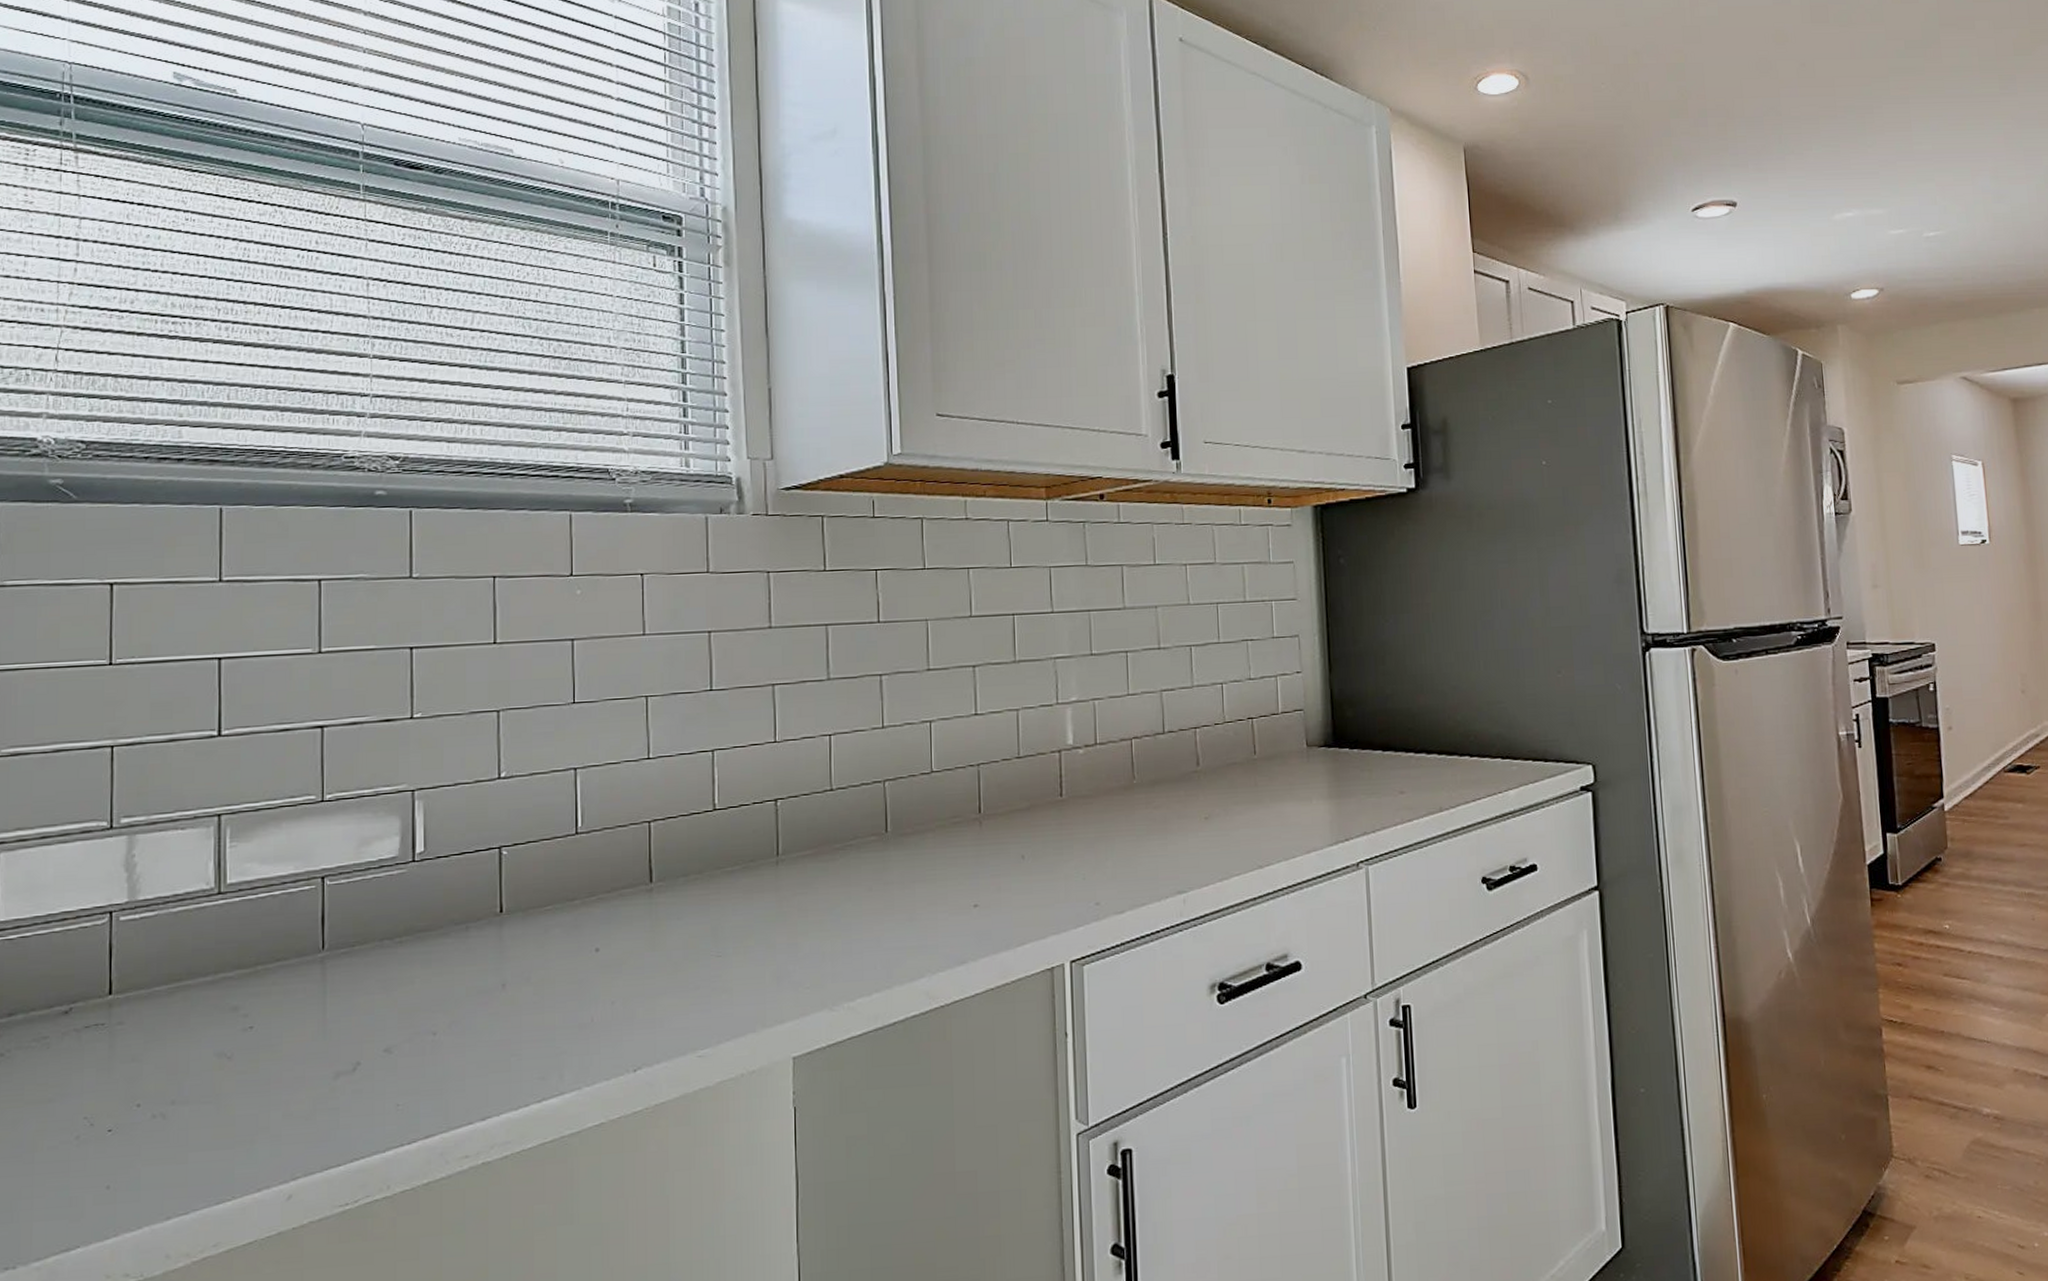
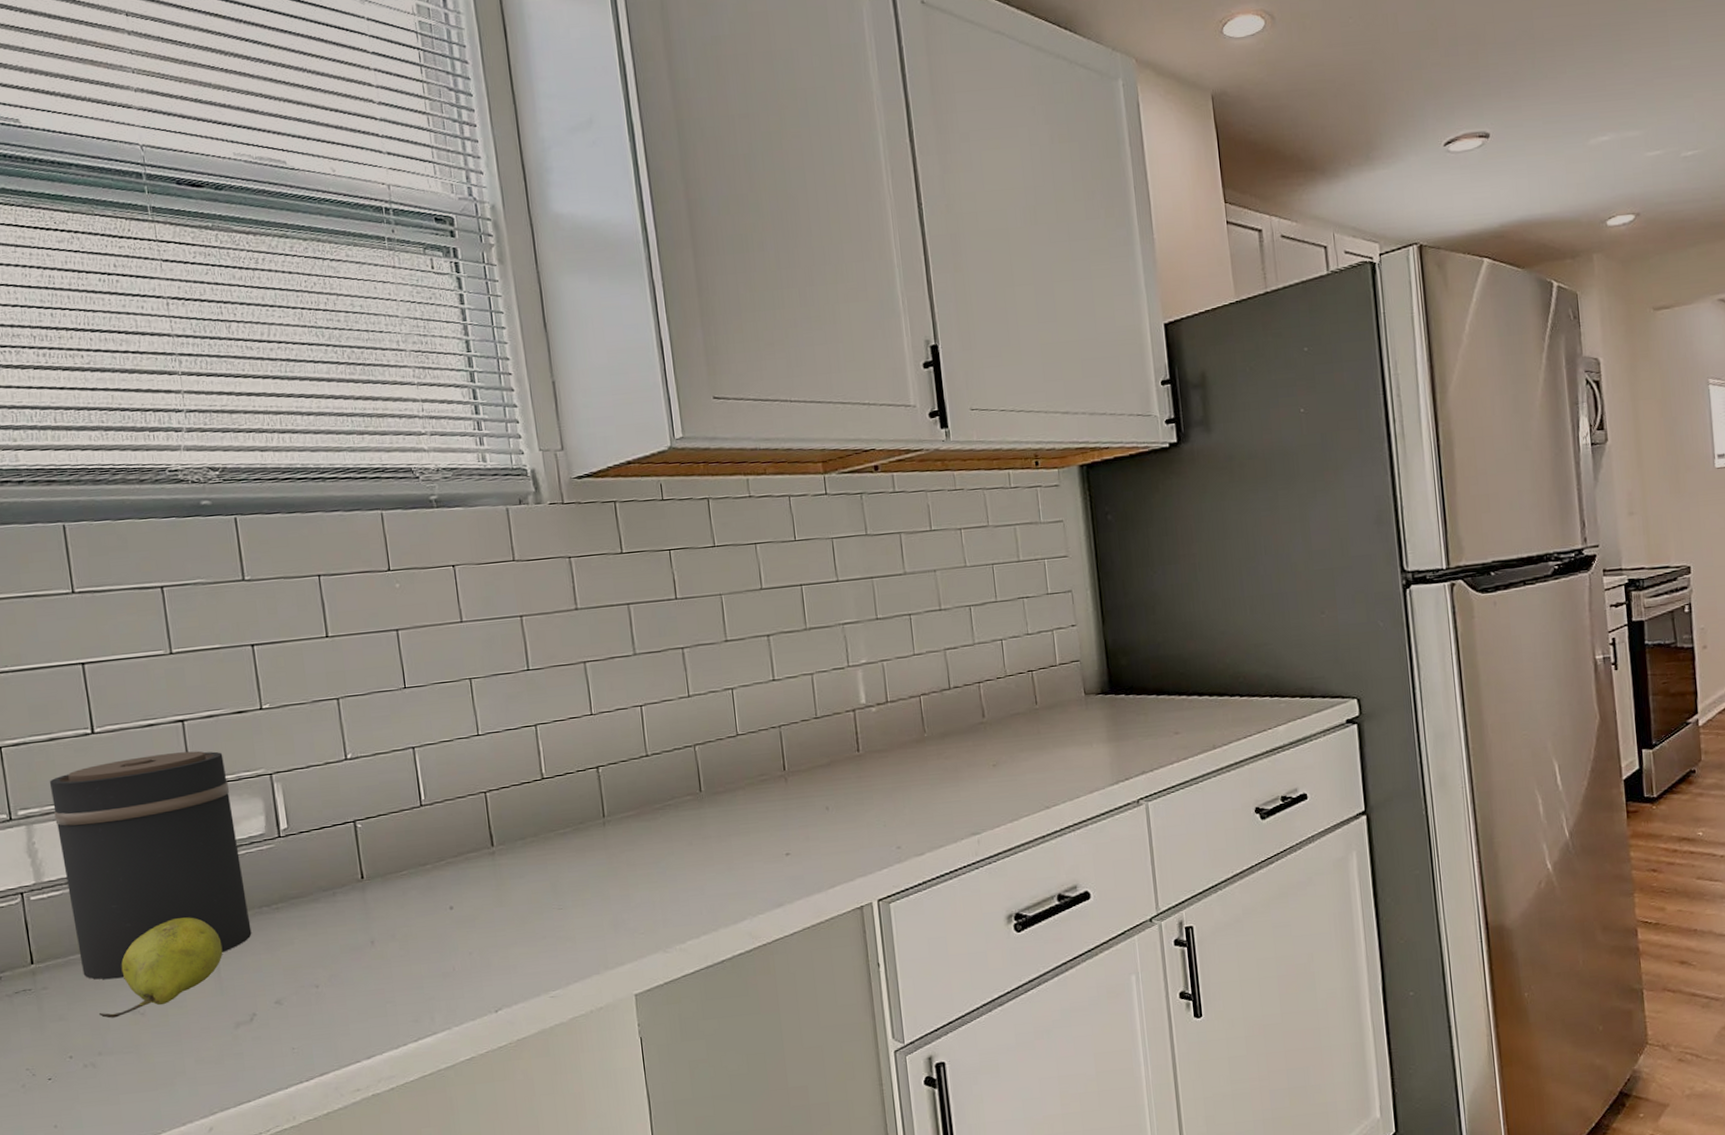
cylinder: none [161,761,368,1016] -> present [49,751,252,980]
fruit: none [178,948,332,1062] -> present [98,917,223,1018]

